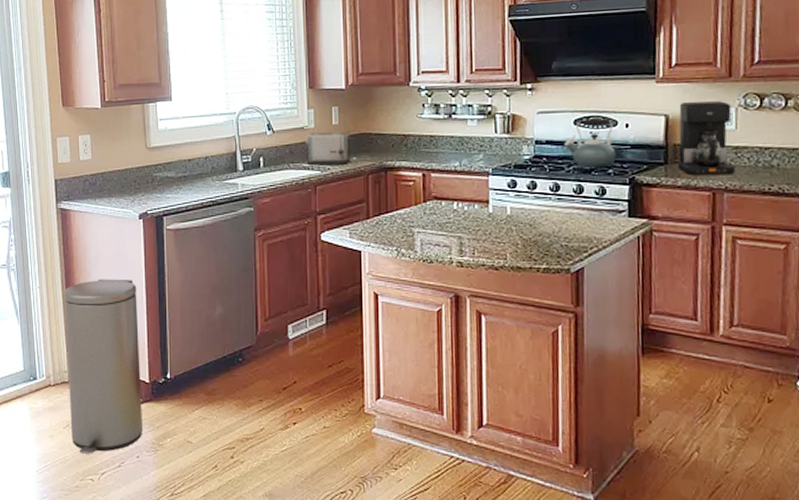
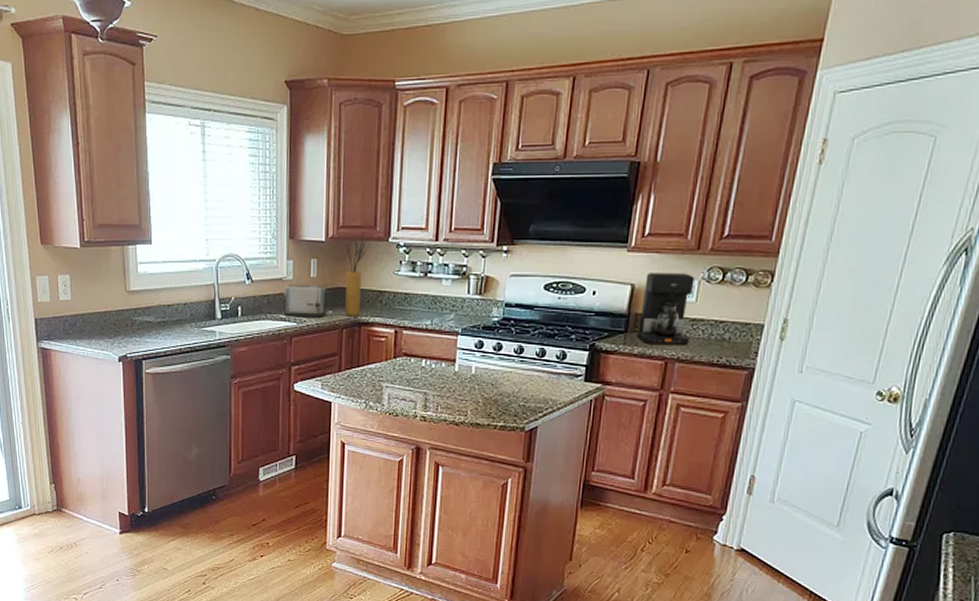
pedal bin: present [64,279,143,454] -> none [46,417,123,577]
vase: none [365,77,392,162] -> present [345,231,372,317]
kettle: present [564,118,616,169] -> none [533,284,581,334]

